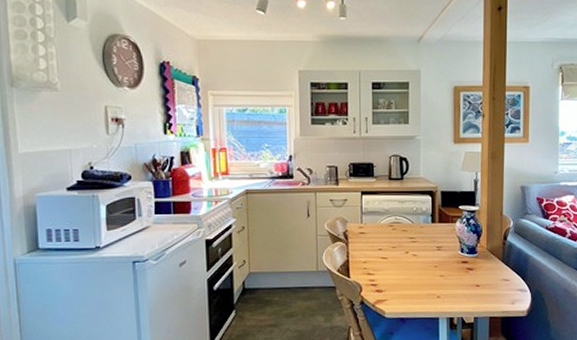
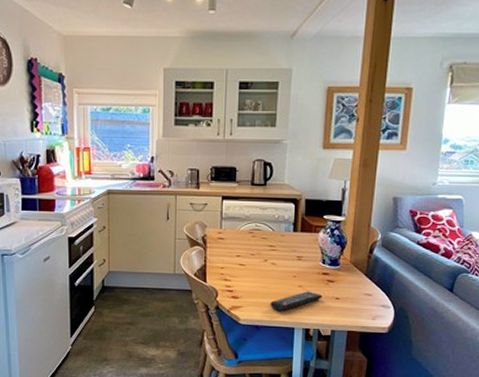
remote control: none [414,280,463,302] -> present [270,291,323,311]

